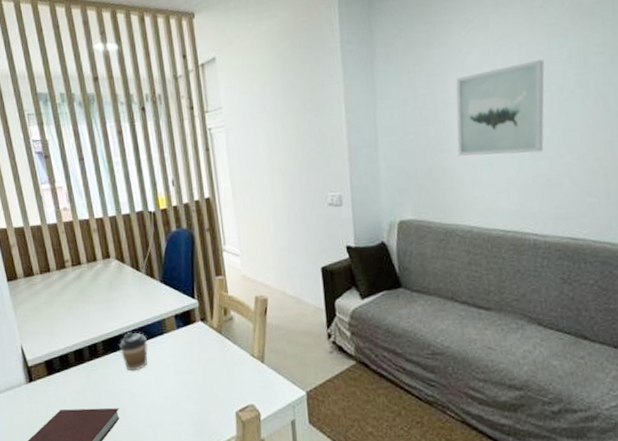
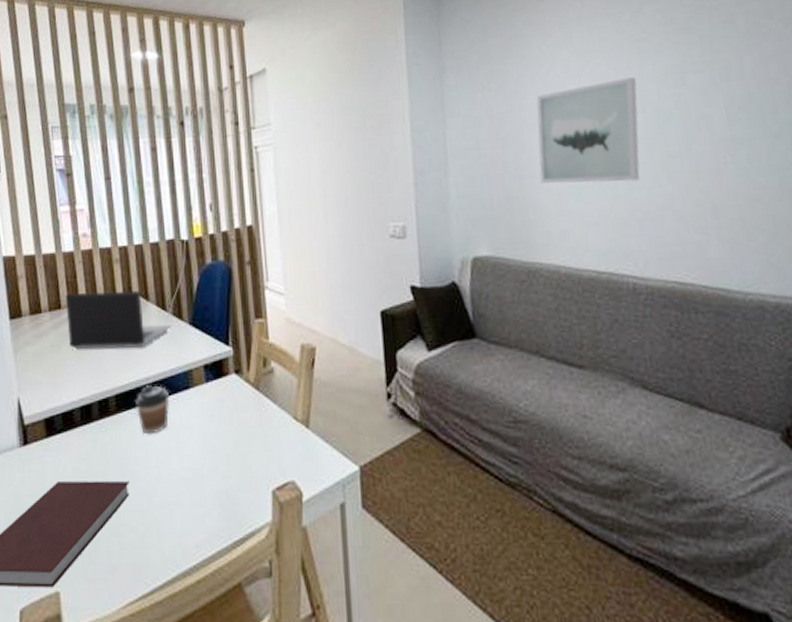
laptop computer: none [53,255,145,305] -> present [65,290,171,350]

